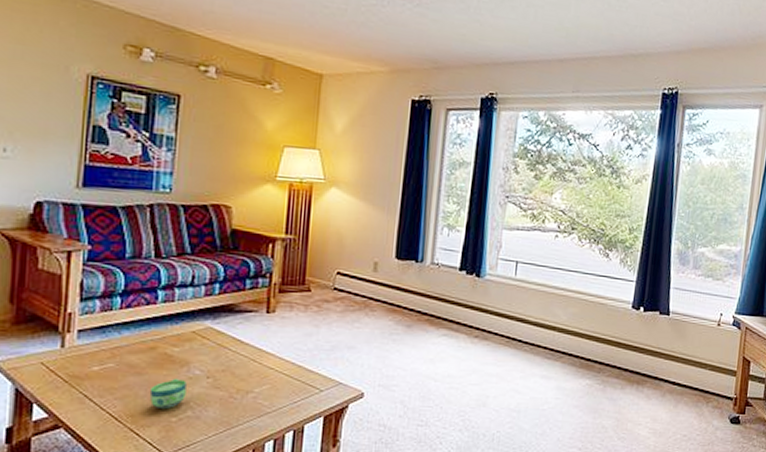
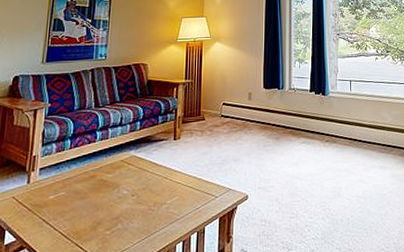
cup: present [149,378,187,410] -> none [90,198,117,226]

